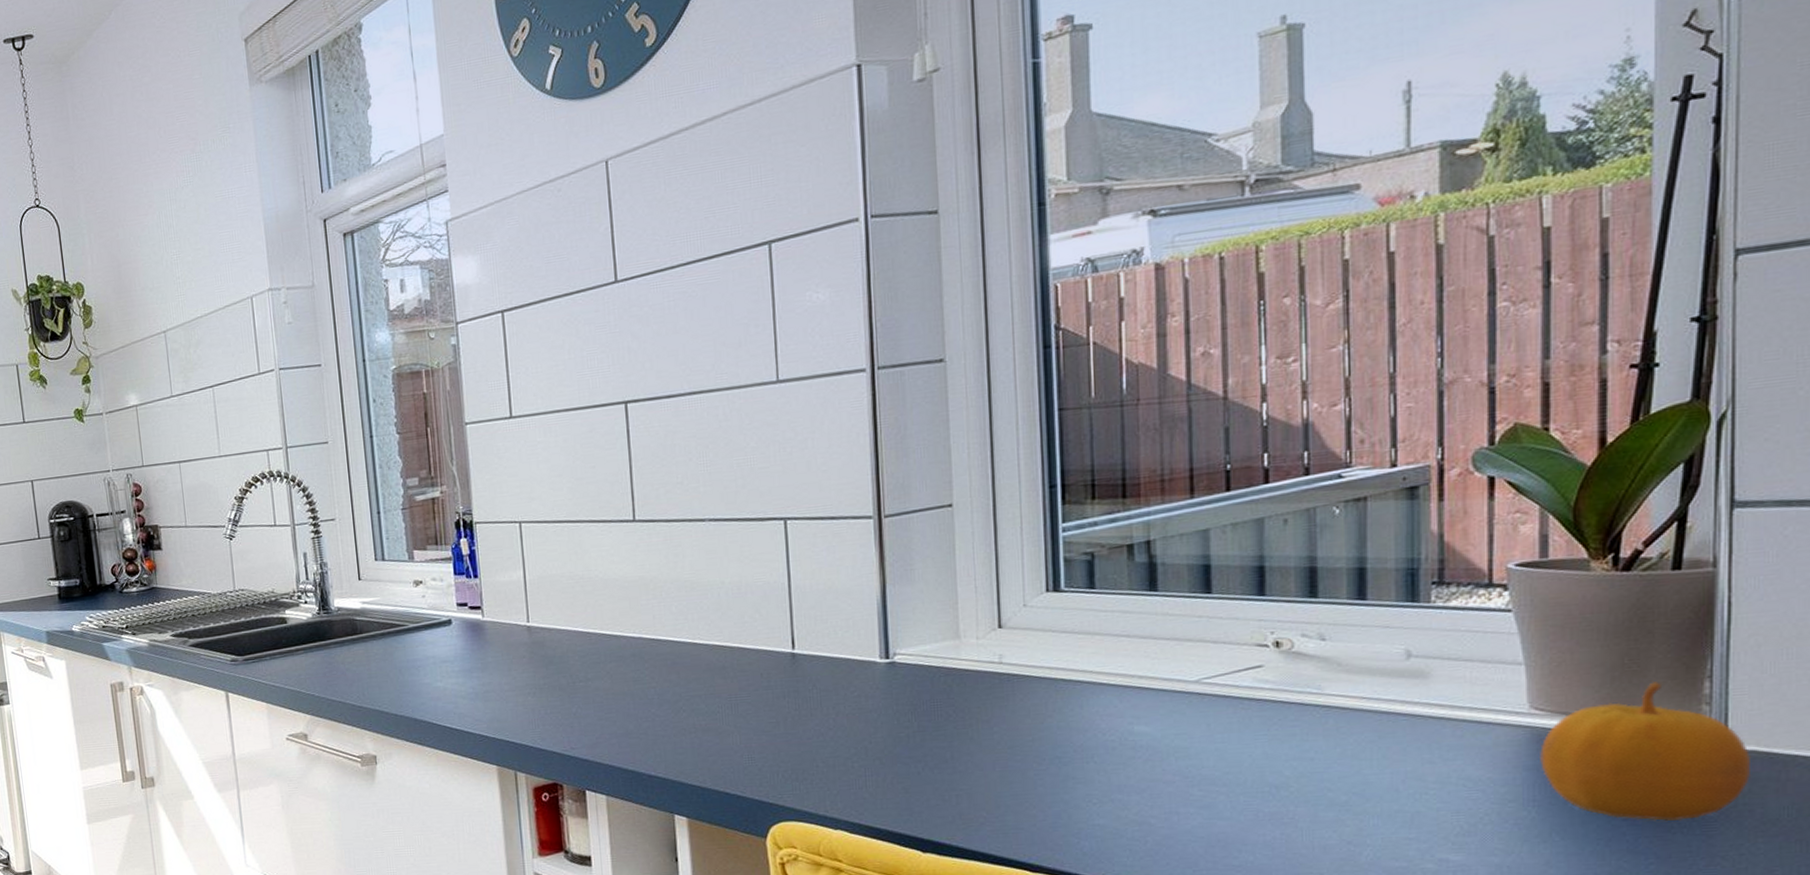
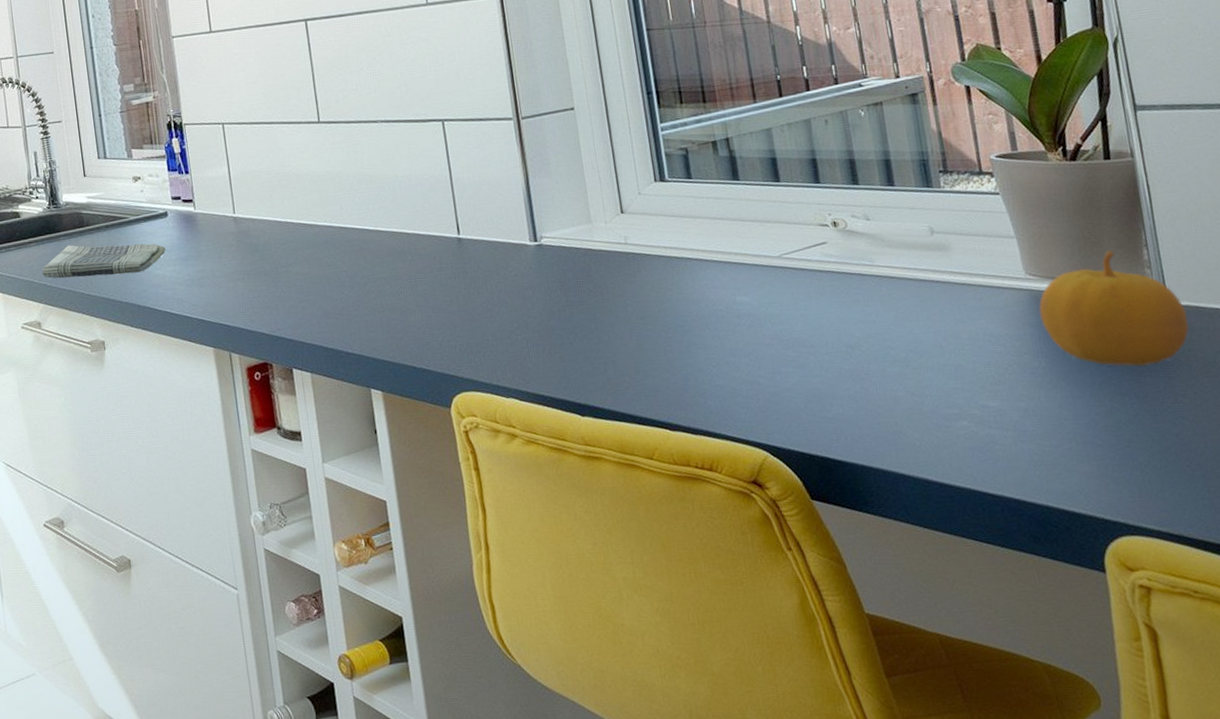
dish towel: none [309,653,449,689] -> present [41,243,166,278]

